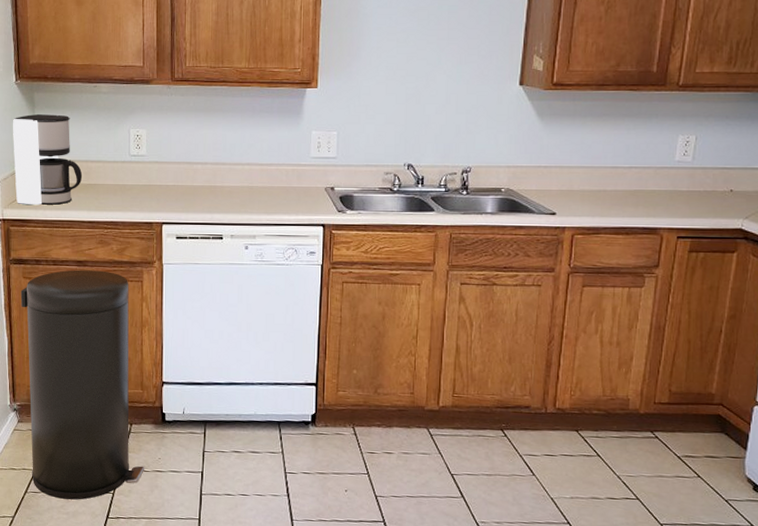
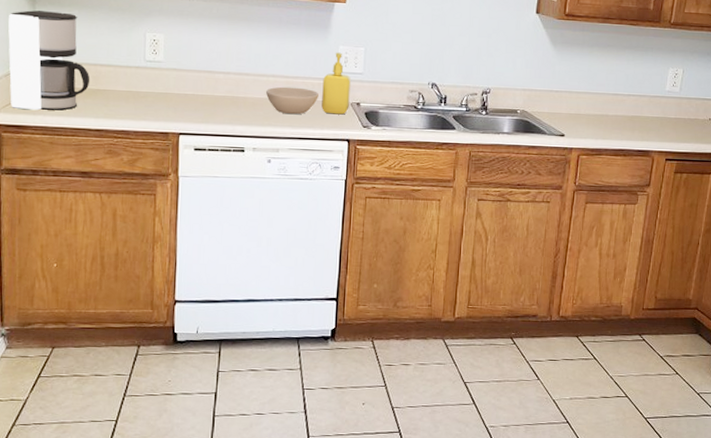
pedal bin: present [20,269,145,500] -> none [13,181,153,430]
soup bowl: none [241,174,293,201] -> present [265,86,319,115]
soap dispenser: none [296,138,325,200] -> present [321,52,352,115]

